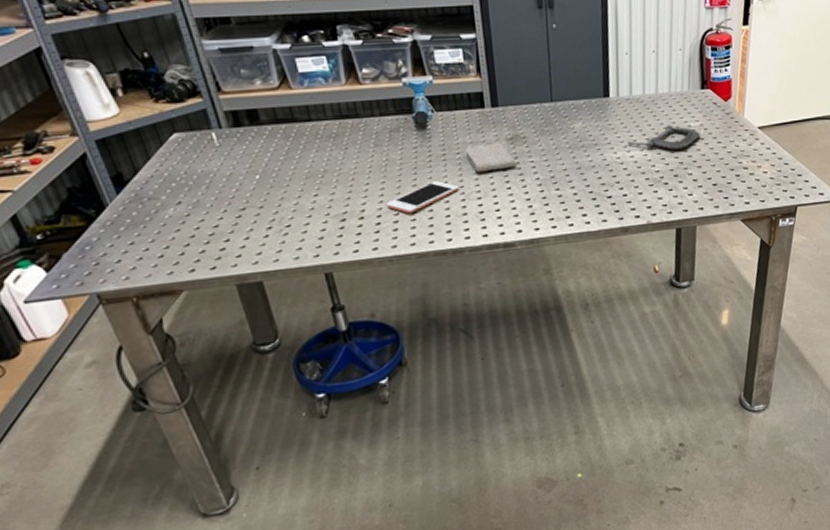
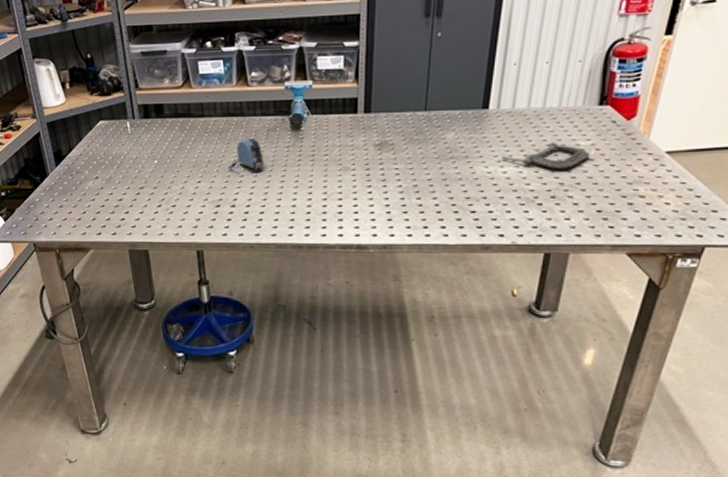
tape measure: none [349,142,391,179] -> present [228,139,263,173]
cell phone: present [386,180,459,214] -> none [255,178,322,207]
washcloth: present [465,142,517,172] -> none [333,148,381,174]

